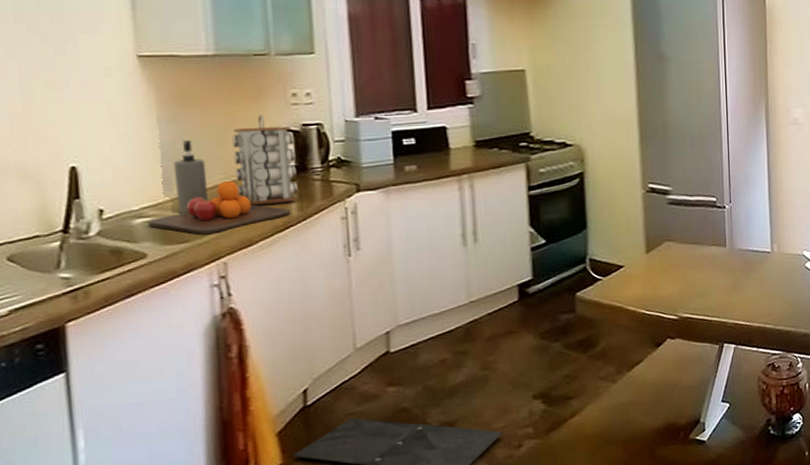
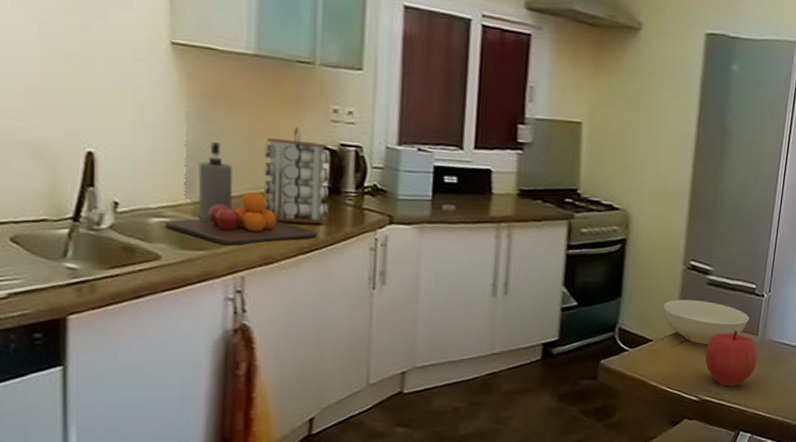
bowl: none [629,220,715,263] -> present [663,299,750,345]
fruit: none [677,244,730,301] -> present [705,329,758,387]

